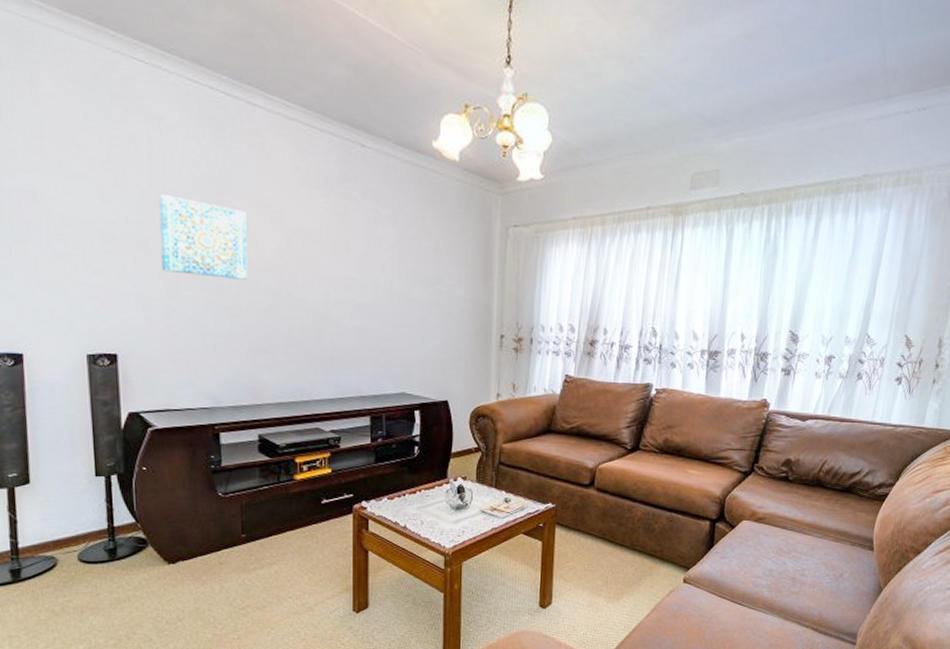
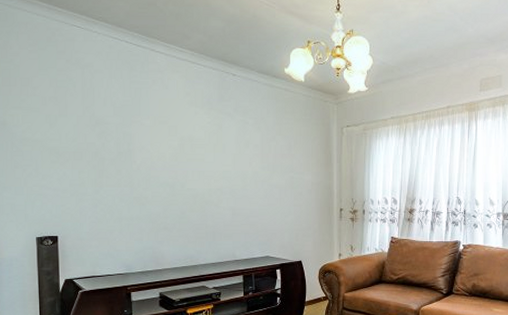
wall art: present [159,194,248,280] -> none [89,119,152,177]

